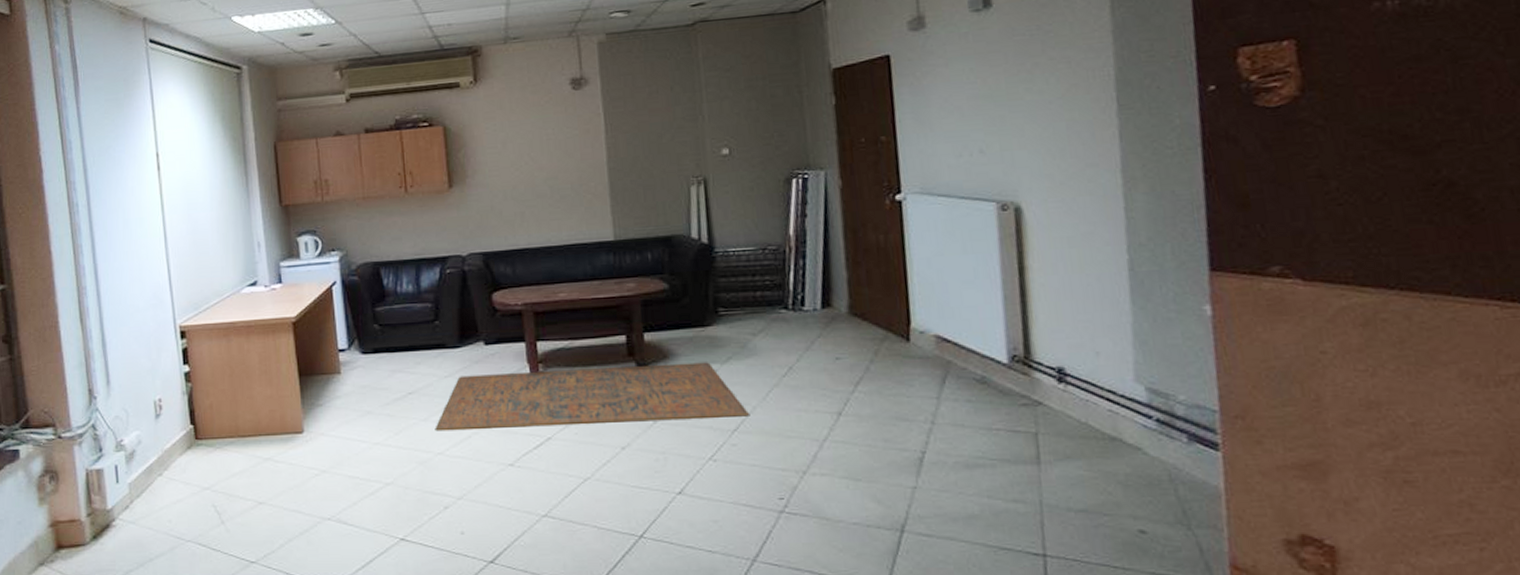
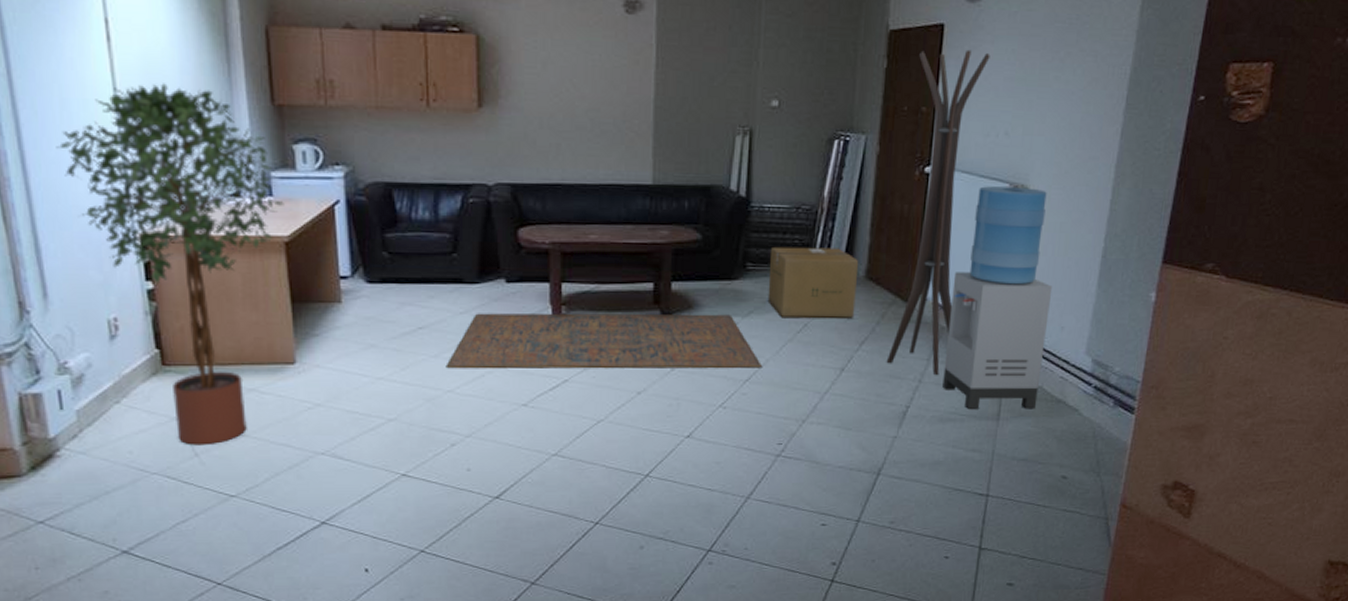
potted tree: none [119,198,291,514] -> present [56,83,284,446]
box: none [741,285,844,363] -> present [767,246,859,319]
coat rack: none [868,75,958,414] -> present [886,49,990,375]
water cooler: none [950,204,1085,452] -> present [942,186,1053,410]

